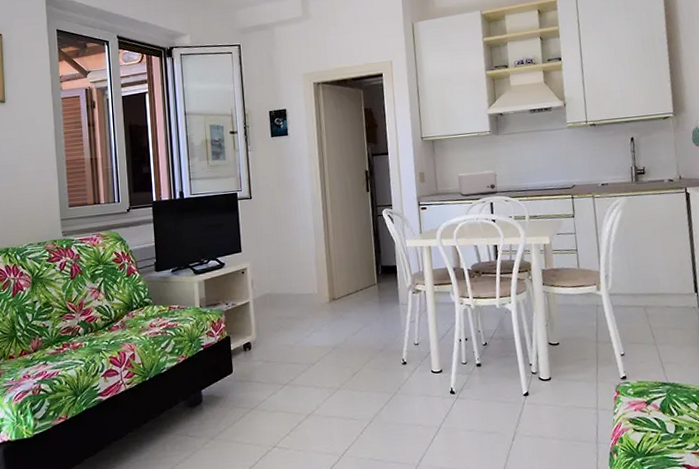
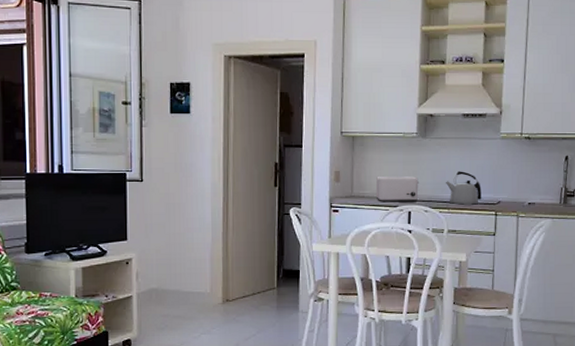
kettle: none [522,161,557,193] -> present [446,171,482,206]

